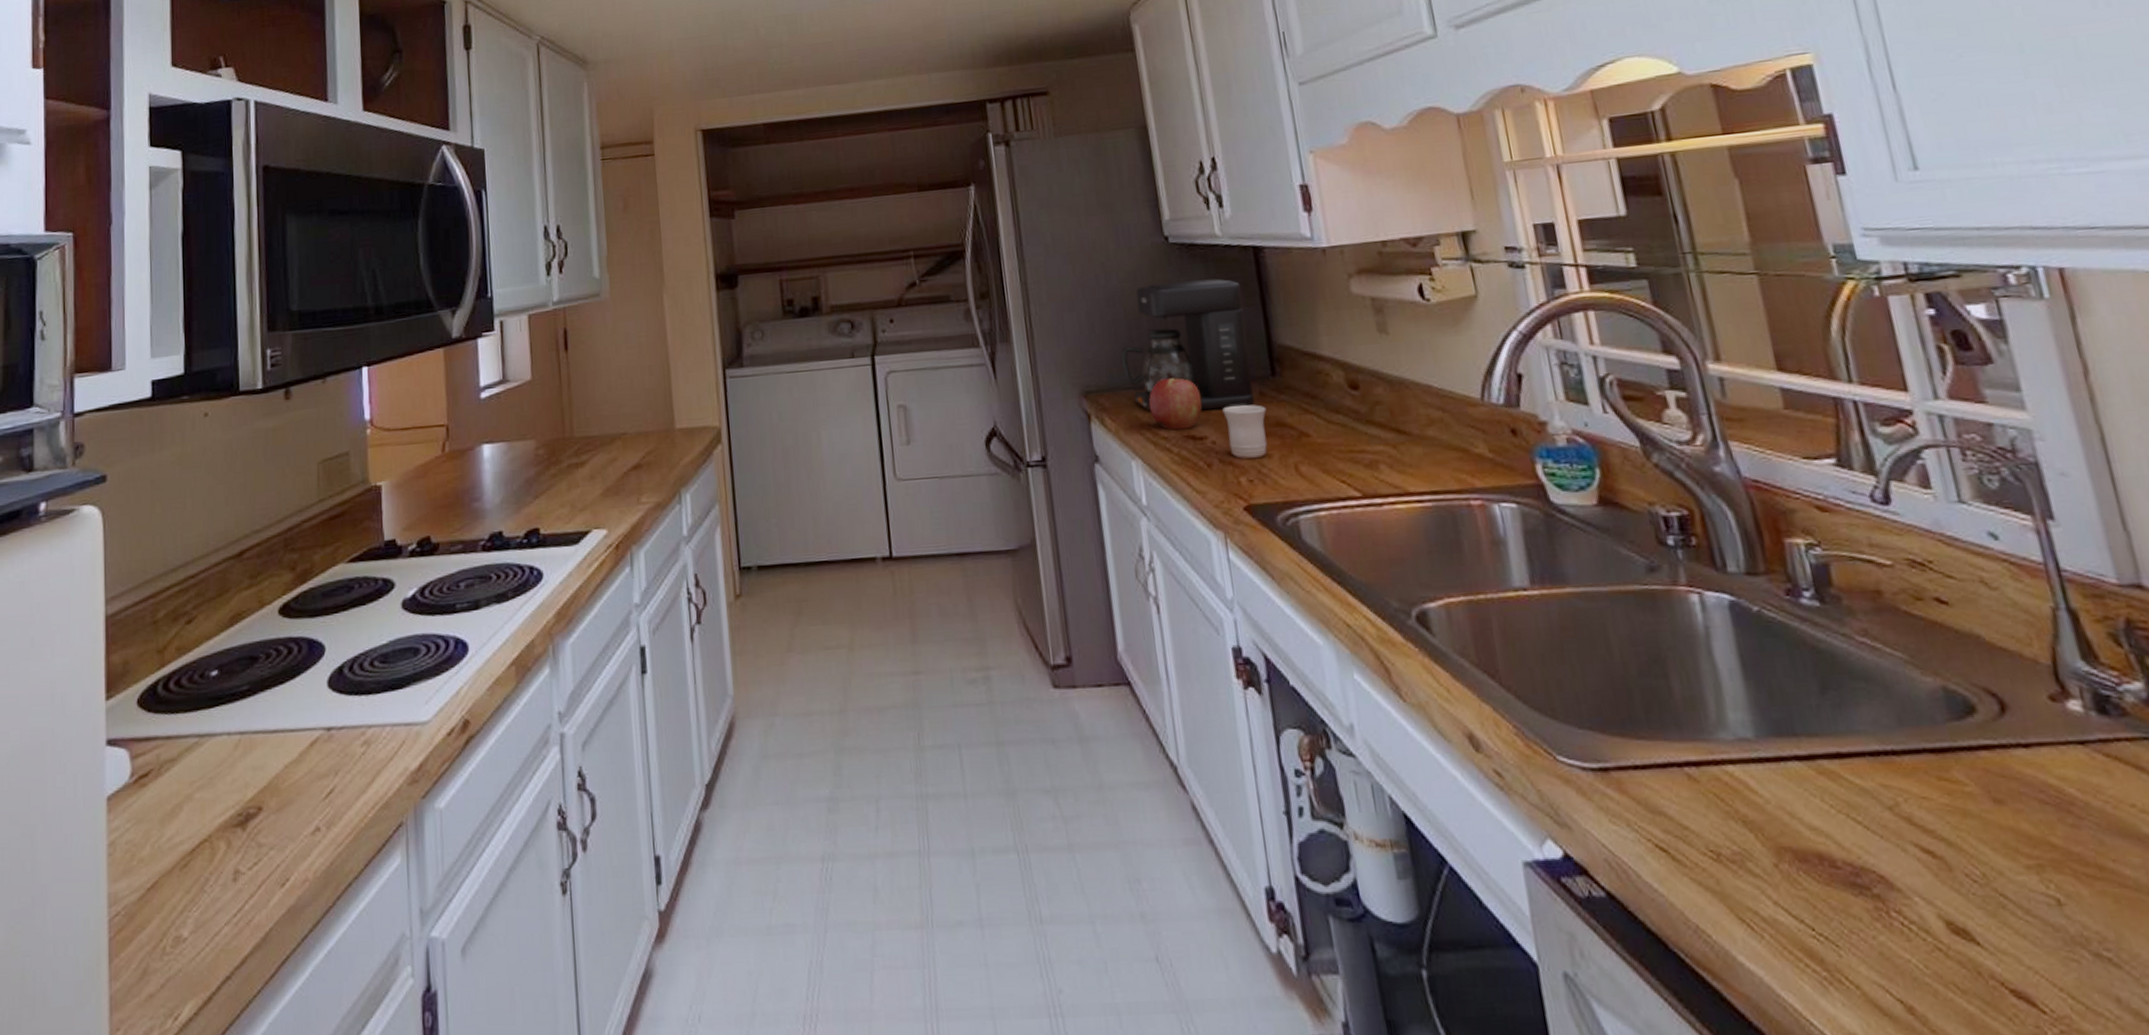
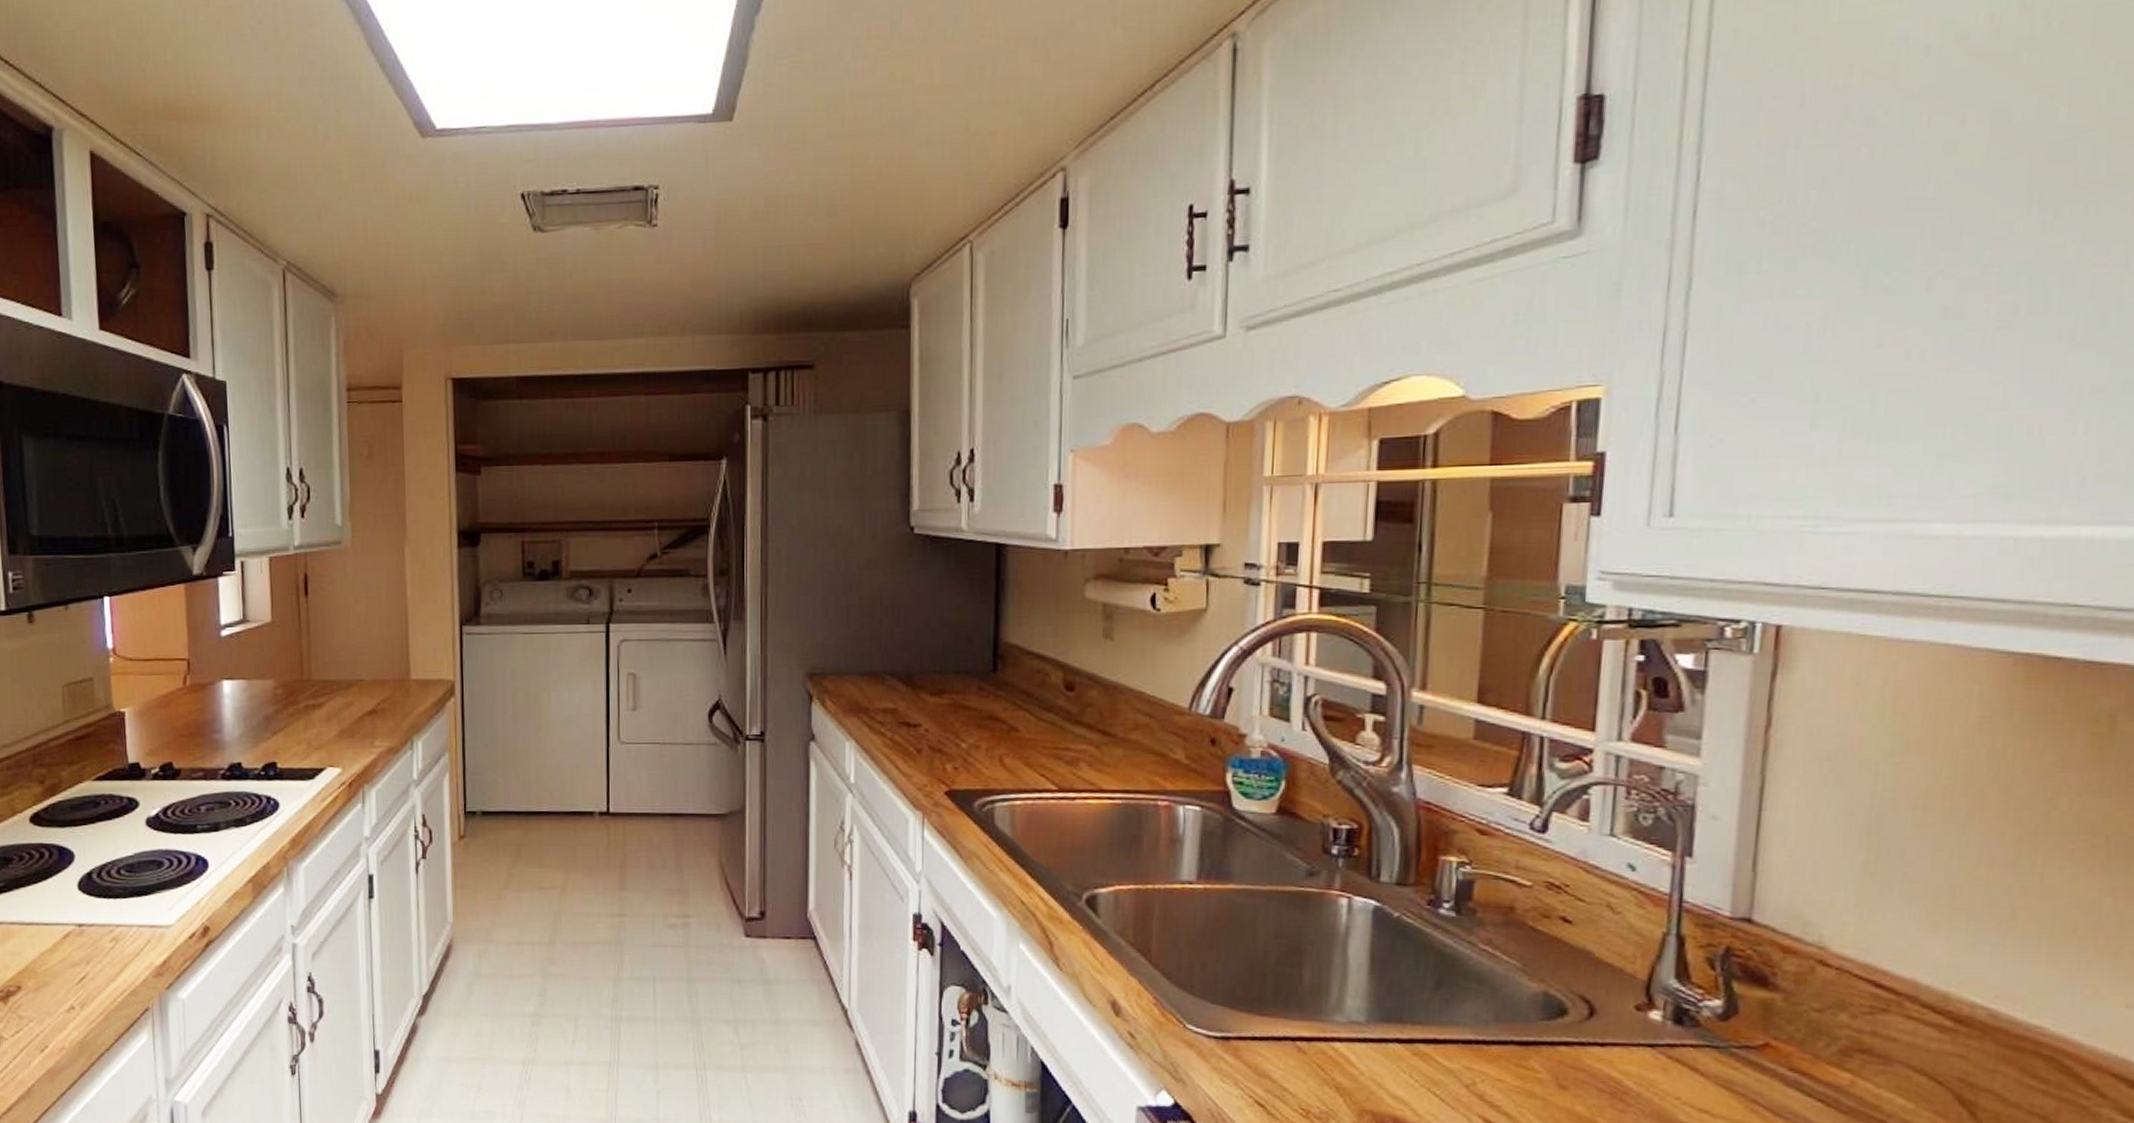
coffee maker: present [1120,278,1255,412] -> none [849,573,977,700]
fruit: present [1148,378,1203,431] -> none [870,667,922,716]
mug: present [1222,404,1268,460] -> none [940,696,982,749]

